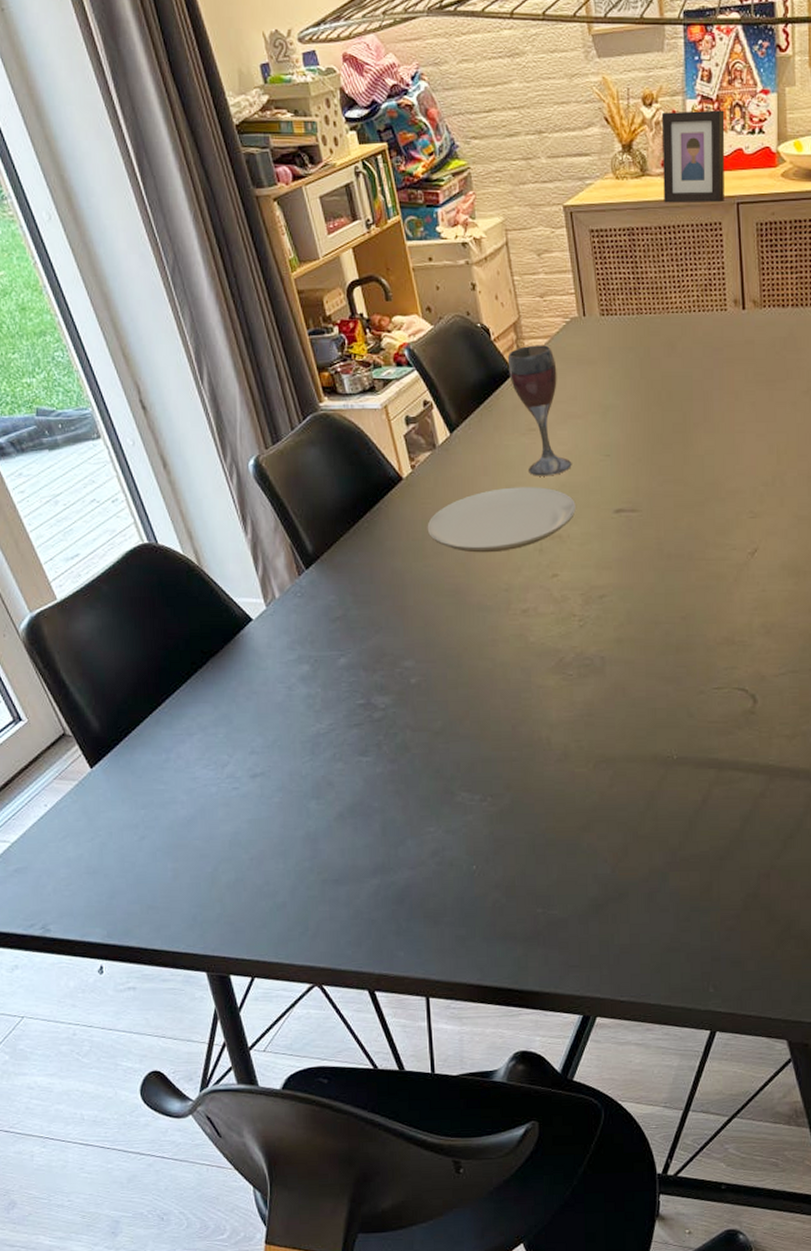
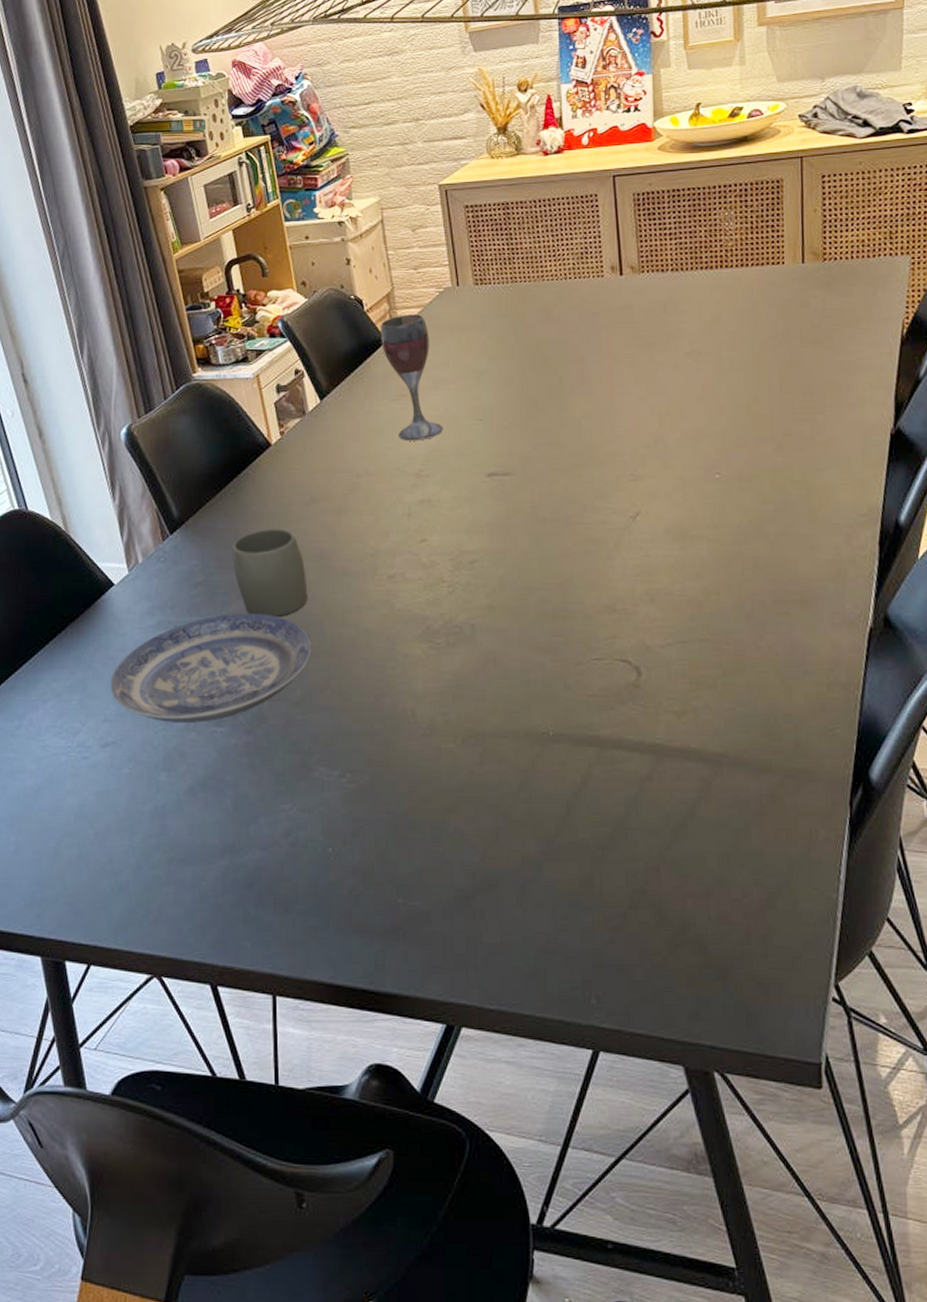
plate: none [255,648,450,753] -> present [110,614,311,722]
mug: none [369,563,445,650] -> present [232,527,308,617]
plate: present [427,487,576,553] -> none [293,451,446,518]
picture frame: present [662,110,725,204] -> none [537,92,600,179]

